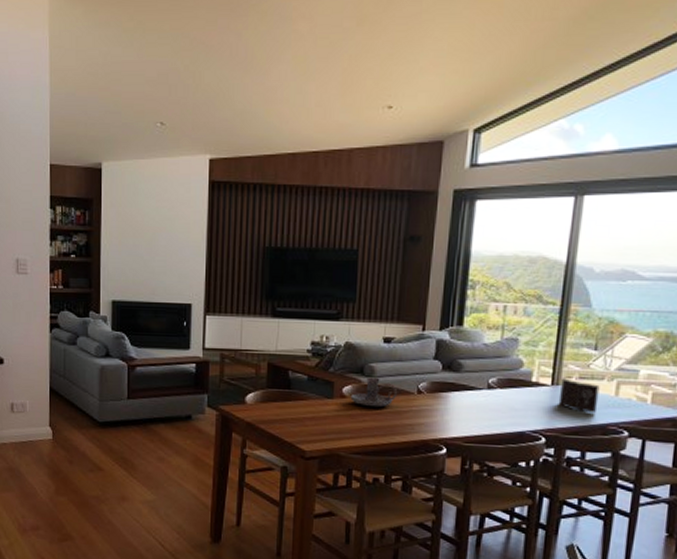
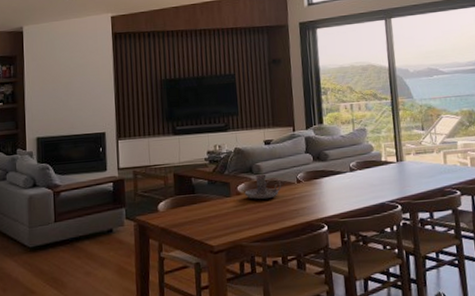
book: present [558,378,600,414] -> none [403,155,434,181]

